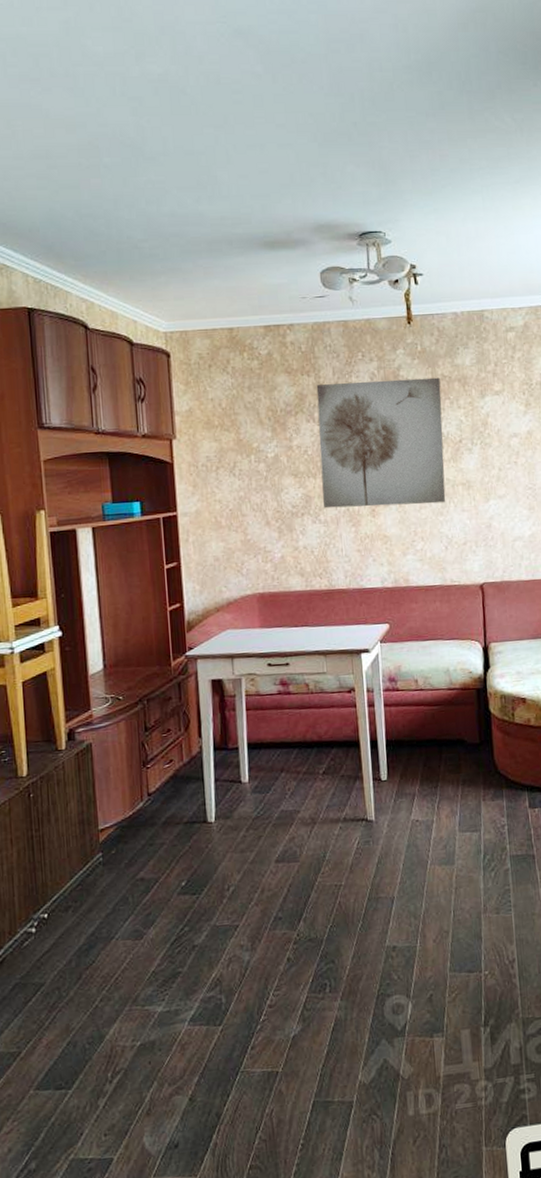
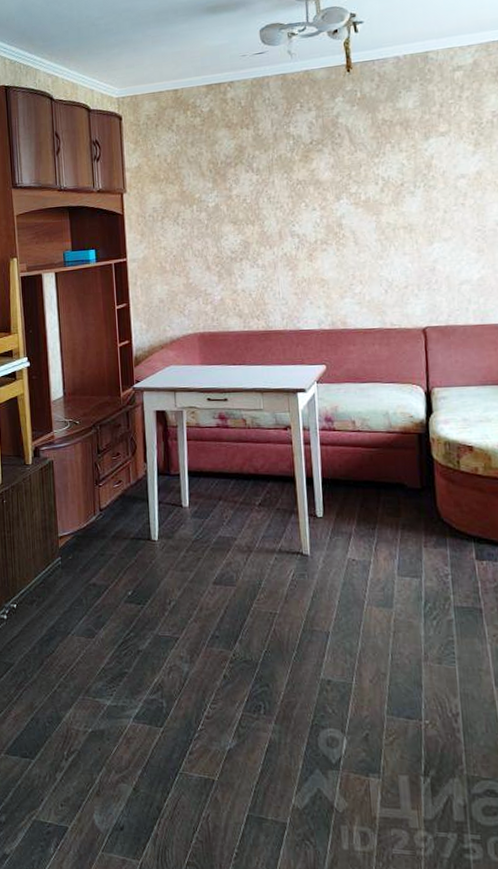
wall art: present [316,377,446,509] -> none [255,122,386,254]

